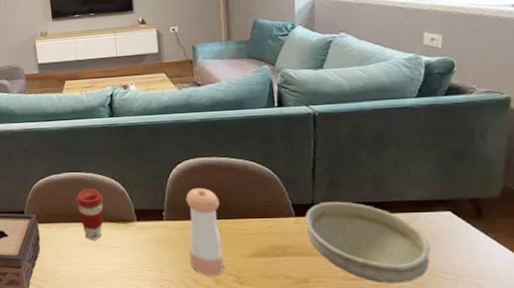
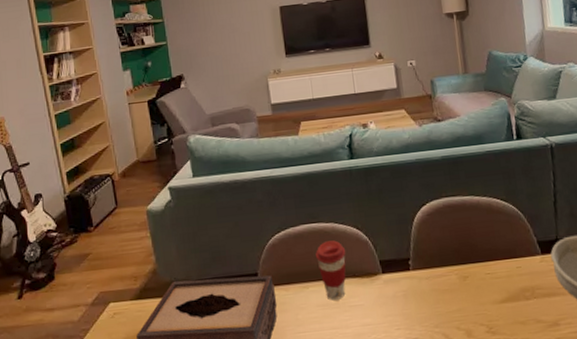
pepper shaker: present [186,187,225,276] -> none [432,230,475,329]

